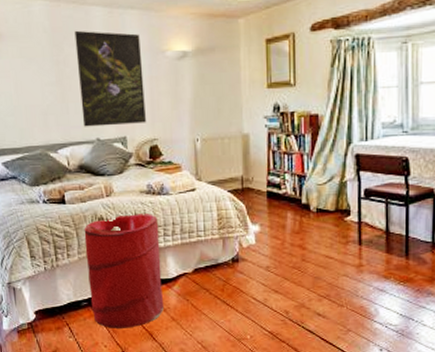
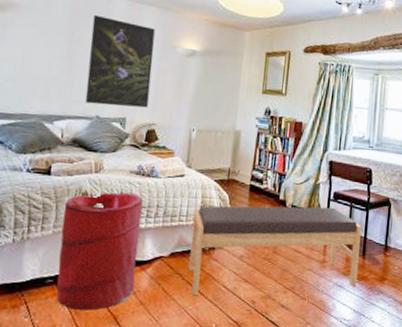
bench: none [210,206,402,310] -> present [188,205,361,296]

